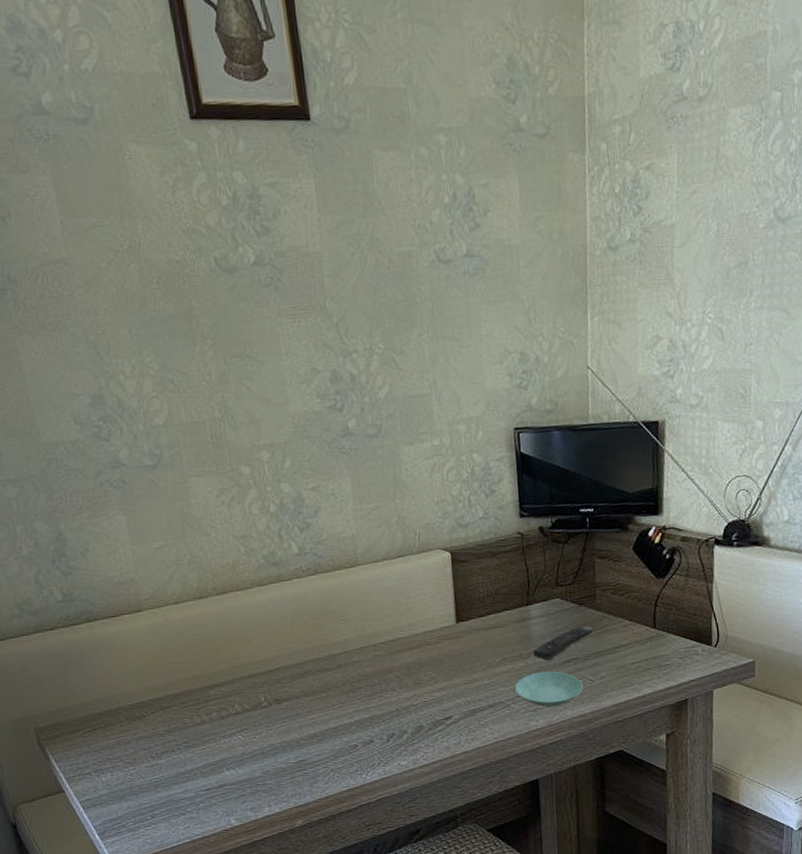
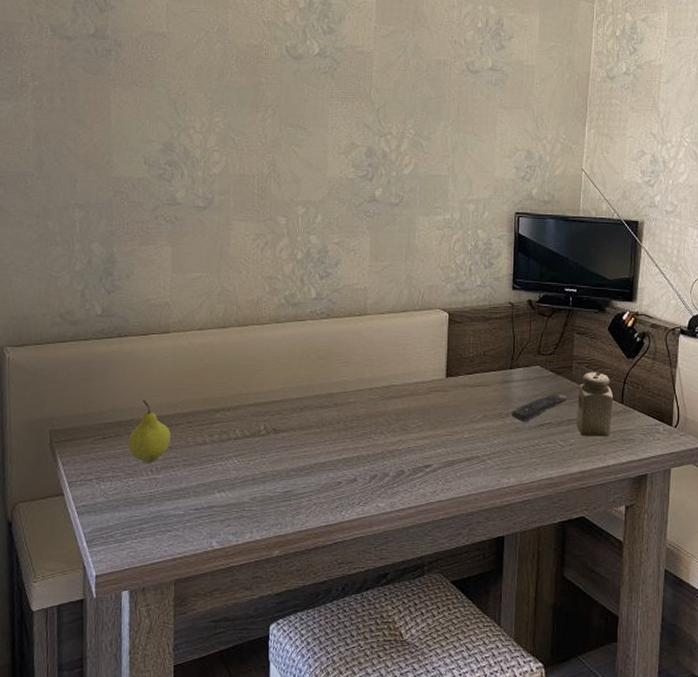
fruit: none [120,685,166,749] -> present [128,400,171,462]
saucer: present [515,671,583,707] -> none [492,432,553,467]
salt shaker: none [604,597,645,668] -> present [576,372,614,437]

